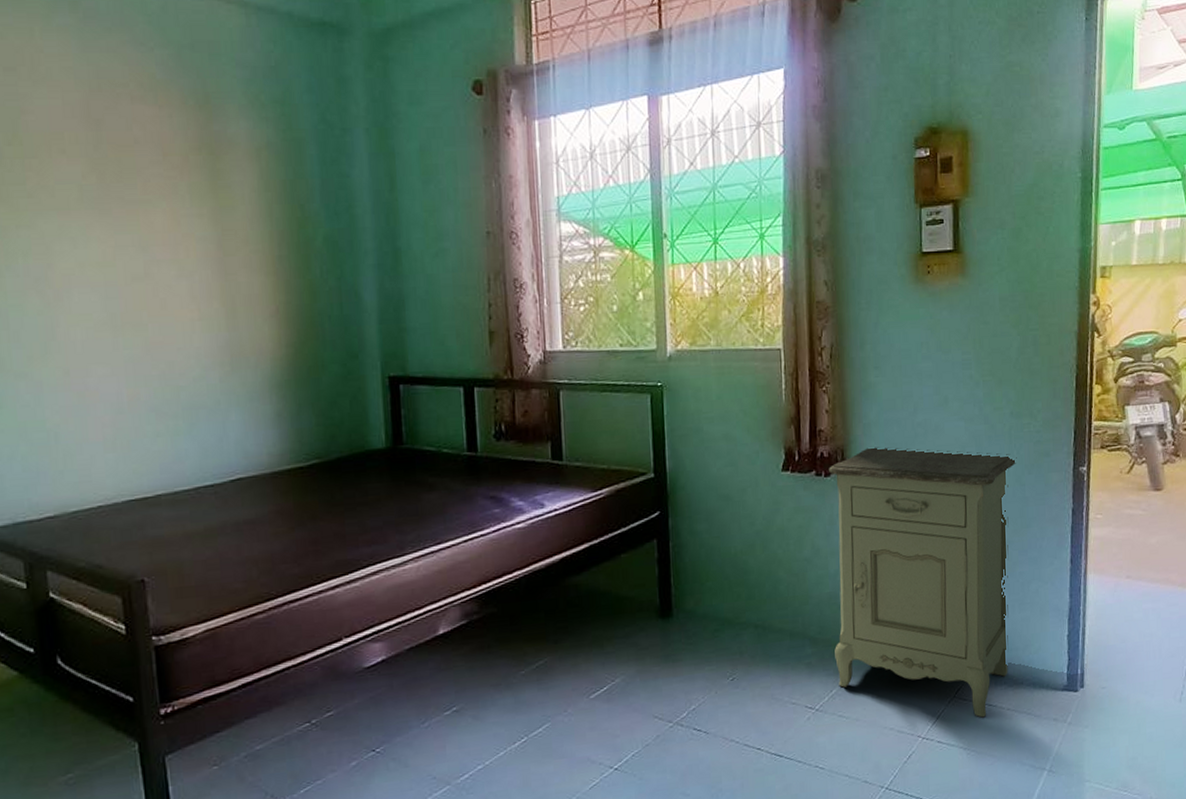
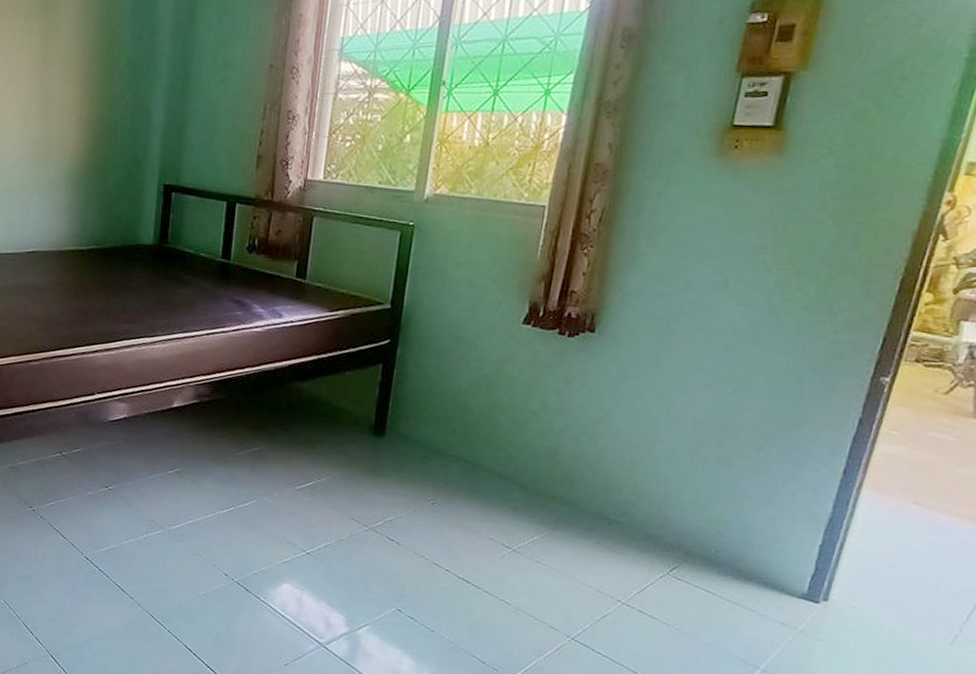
nightstand: present [829,447,1017,718] -> none [542,316,801,602]

